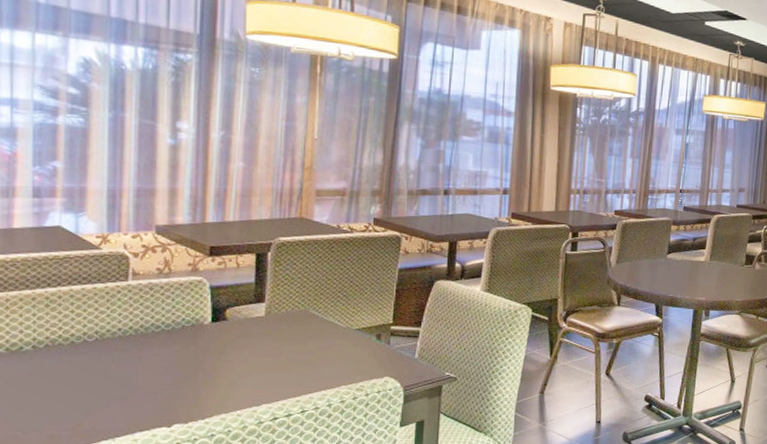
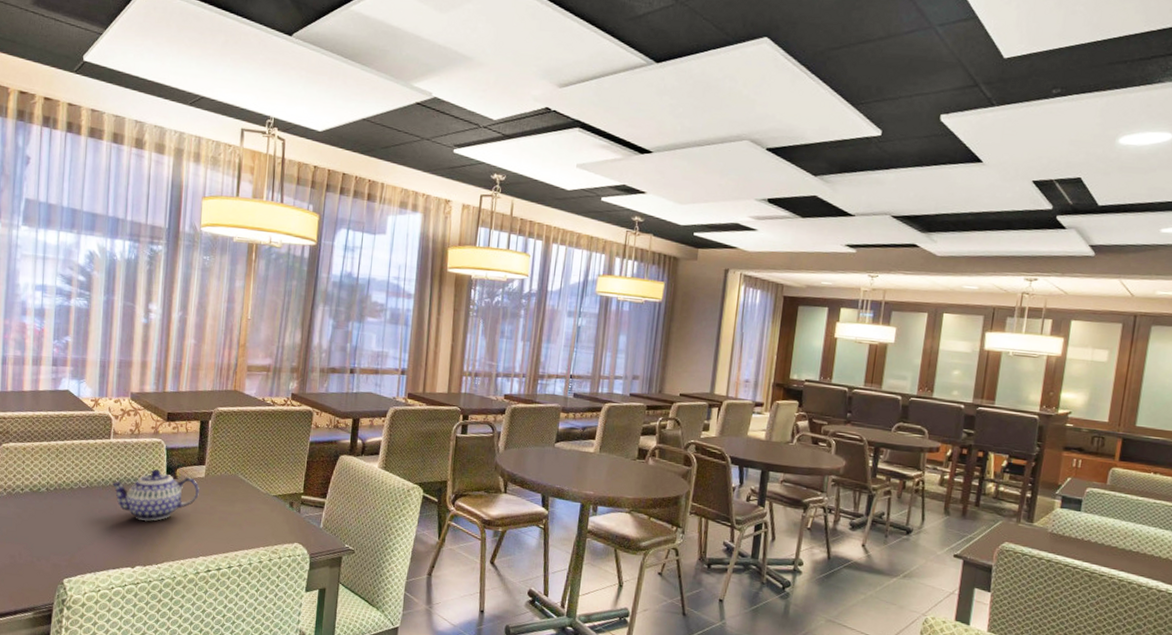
teapot: none [131,311,258,373] -> present [110,469,199,522]

